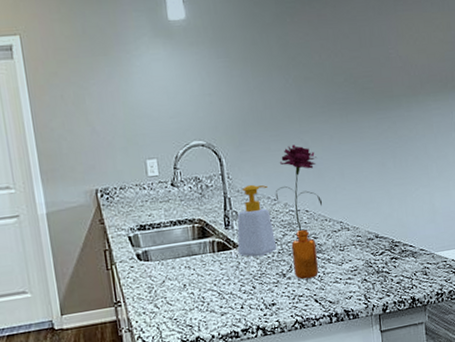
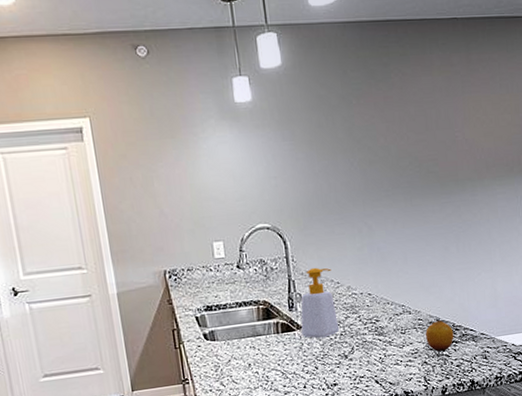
flower: present [275,144,323,280] -> none [338,228,385,361]
fruit: none [364,236,394,269] -> present [425,320,454,352]

